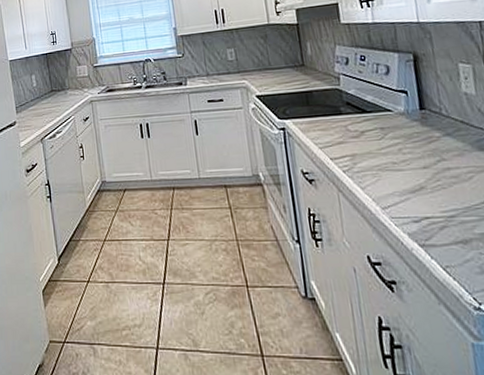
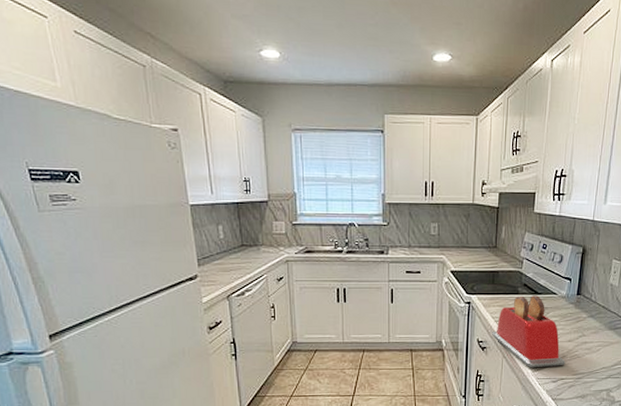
toaster: none [318,114,427,204] -> present [492,295,565,368]

